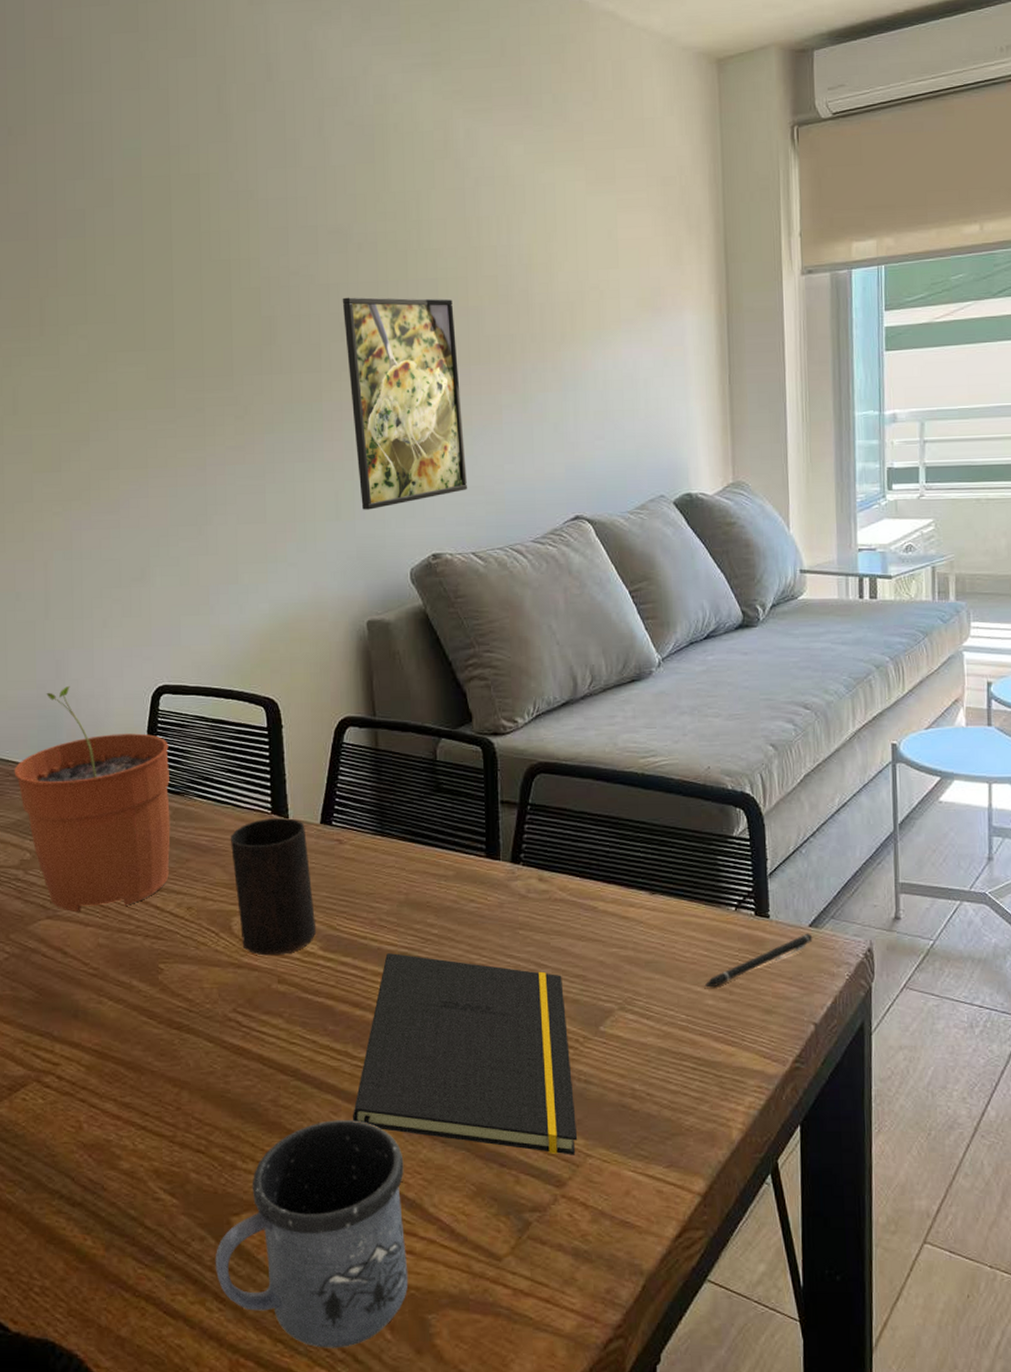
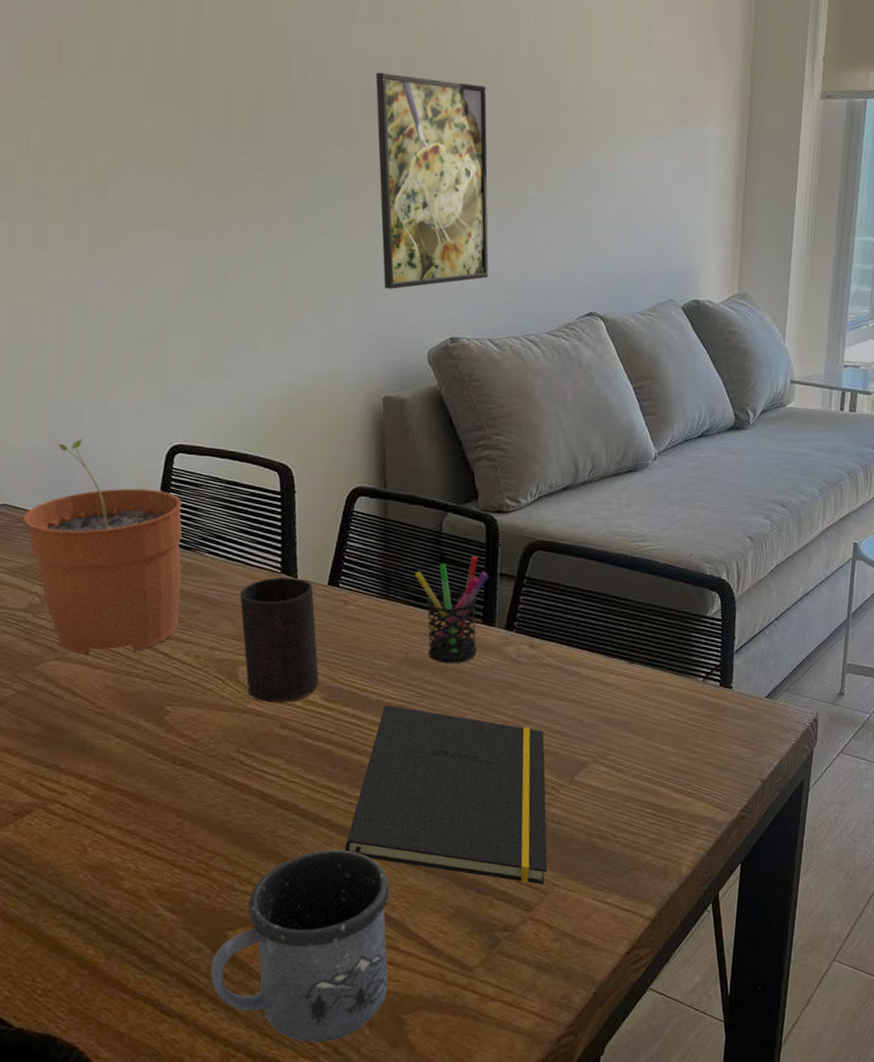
pen holder: none [410,784,490,904] -> present [414,556,489,664]
pen: present [704,933,813,988] -> none [670,703,768,747]

